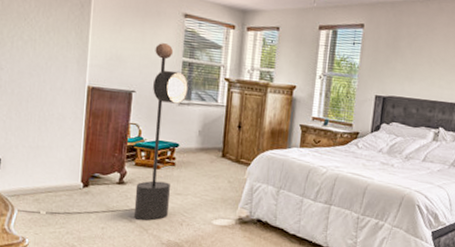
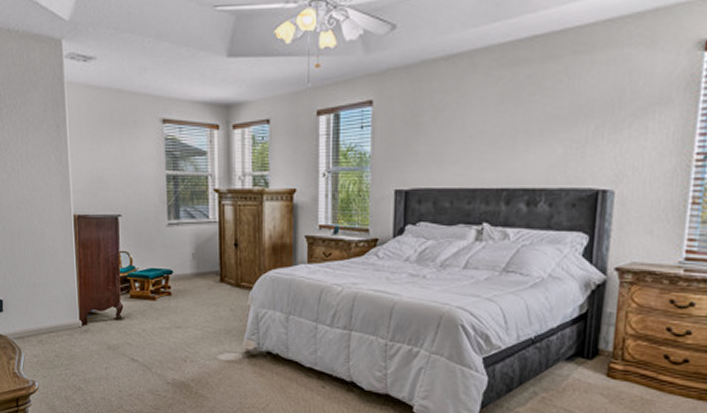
floor lamp: present [17,43,188,222] -> none [24,157,175,359]

